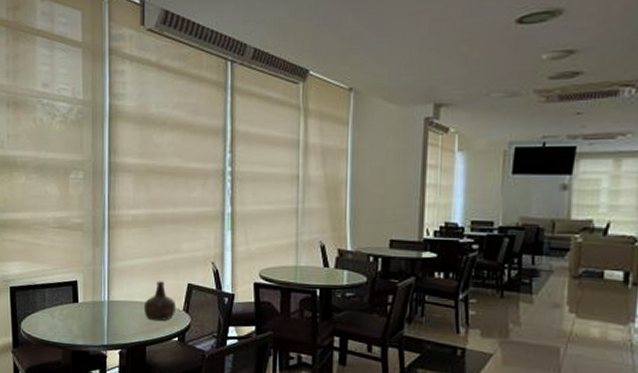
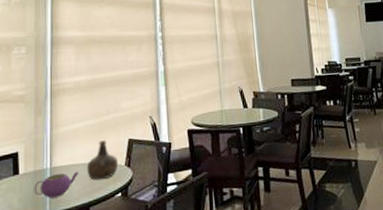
teapot: none [92,308,136,331] -> present [34,171,79,198]

